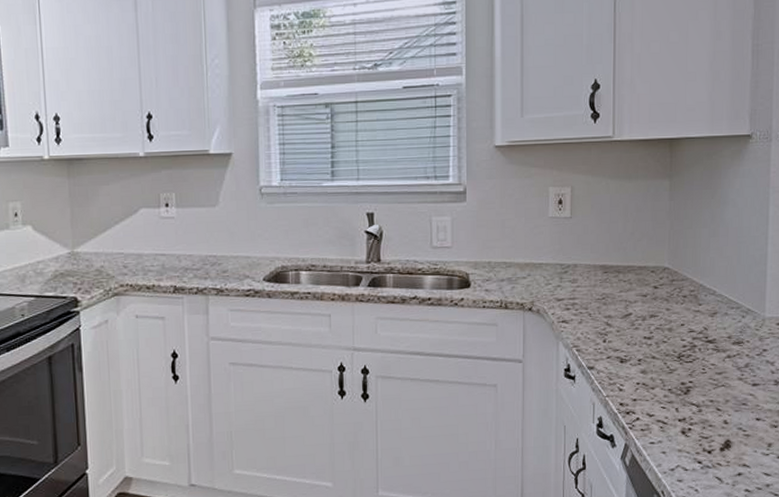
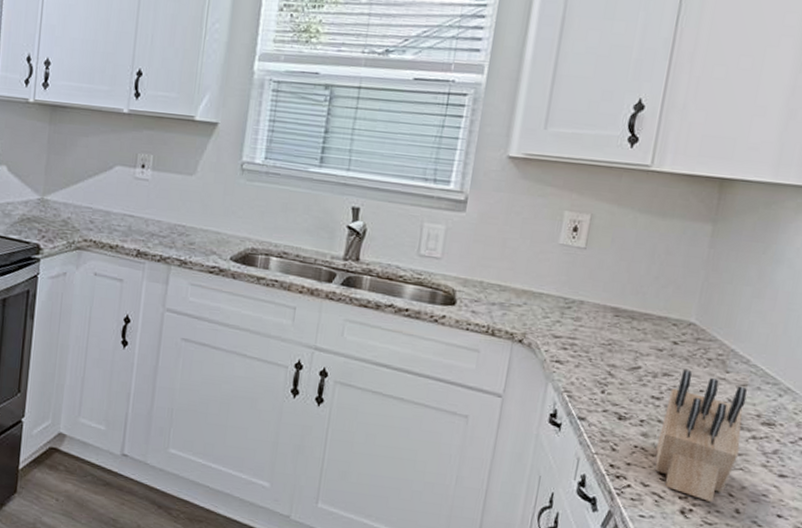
knife block: none [655,309,719,419] -> present [655,370,747,502]

